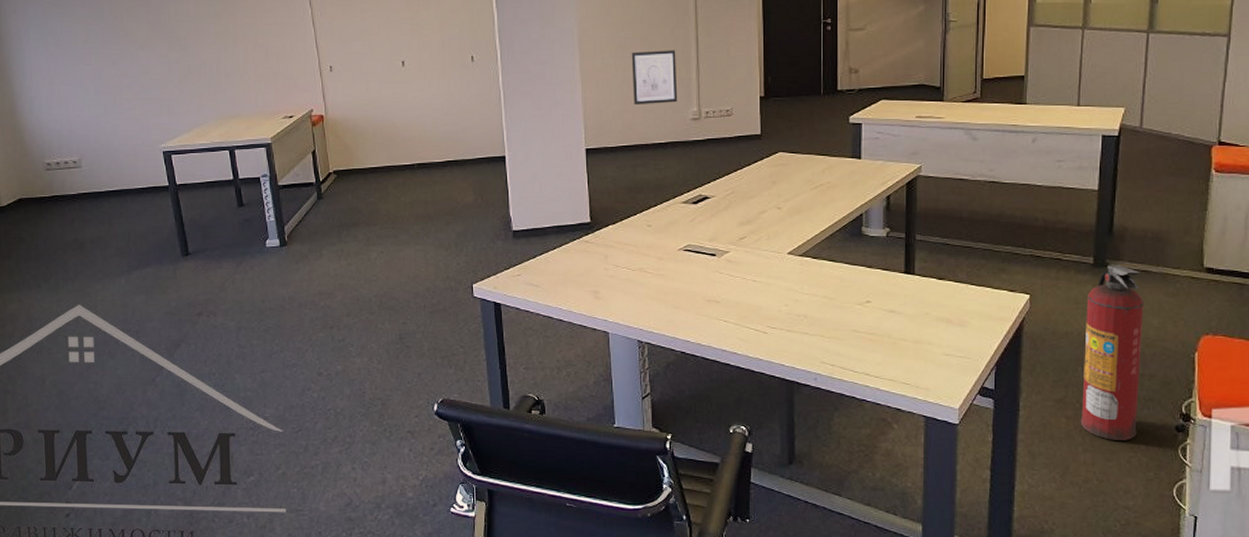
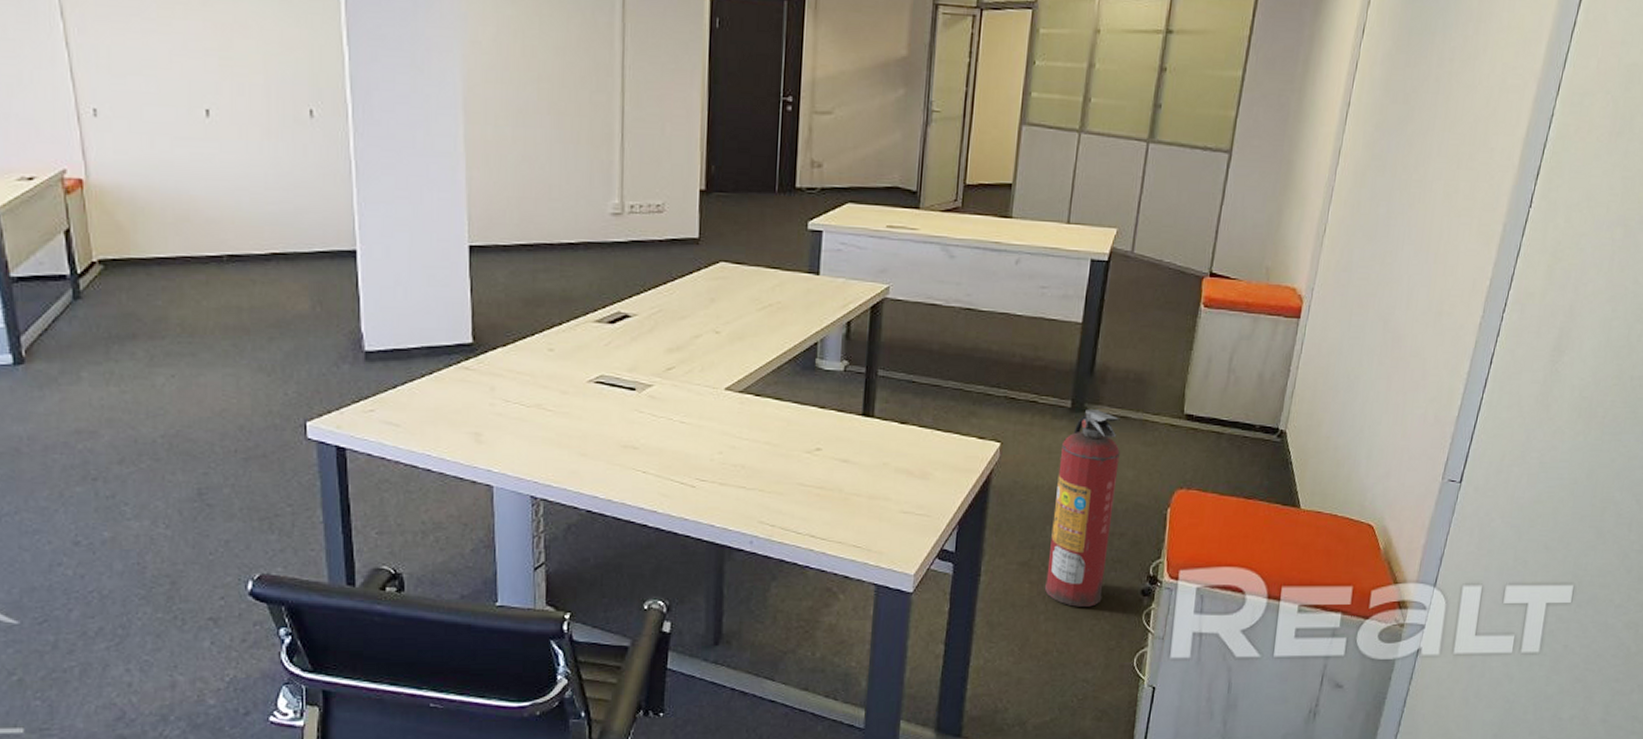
wall art: present [631,50,678,106] -> none [534,120,595,192]

